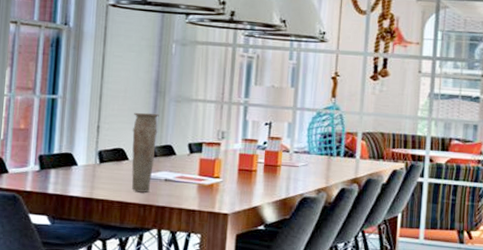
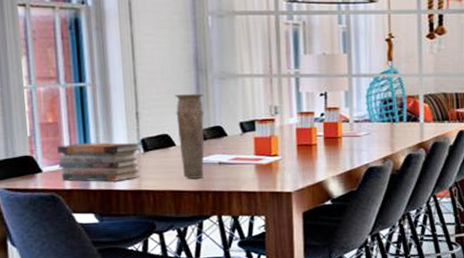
book stack: none [23,149,98,188] -> present [57,142,141,182]

